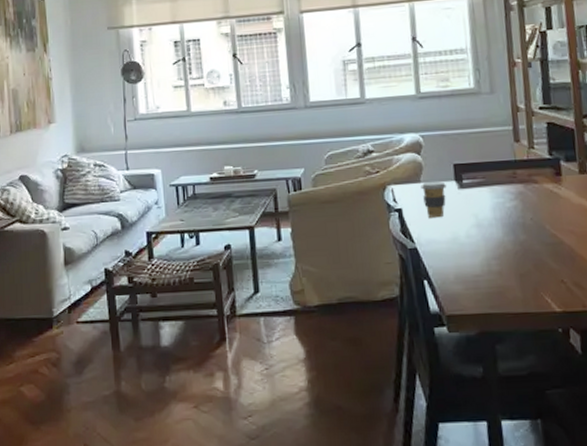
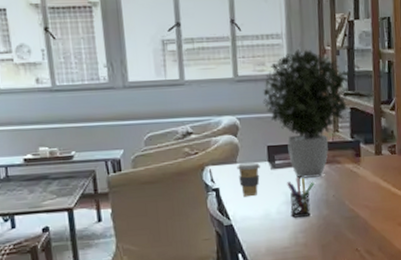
potted plant: none [447,62,546,199] -> present [262,49,351,178]
pen holder: none [477,198,509,243] -> present [287,177,315,218]

